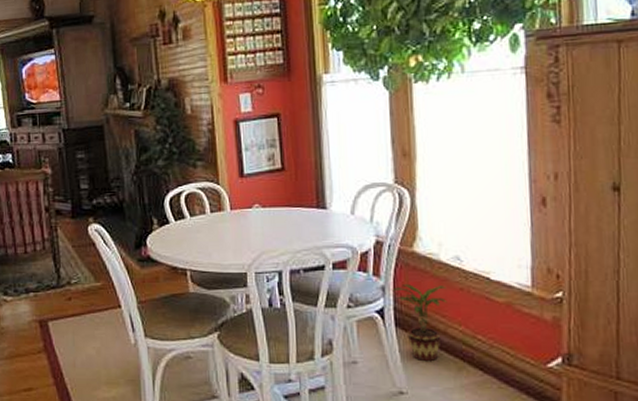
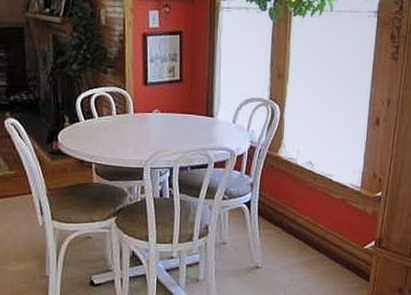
potted plant: present [391,284,447,361] -> none [257,182,300,243]

